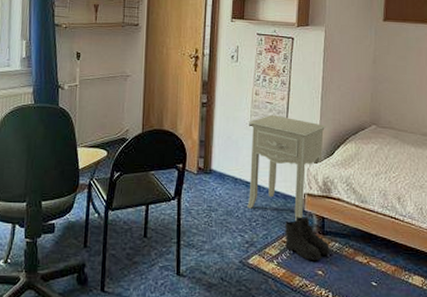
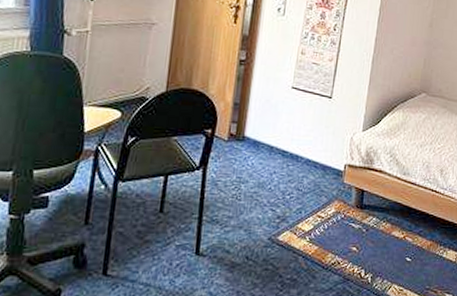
nightstand: present [247,114,326,220] -> none [282,77,375,193]
boots: present [284,216,331,260] -> none [320,188,368,236]

